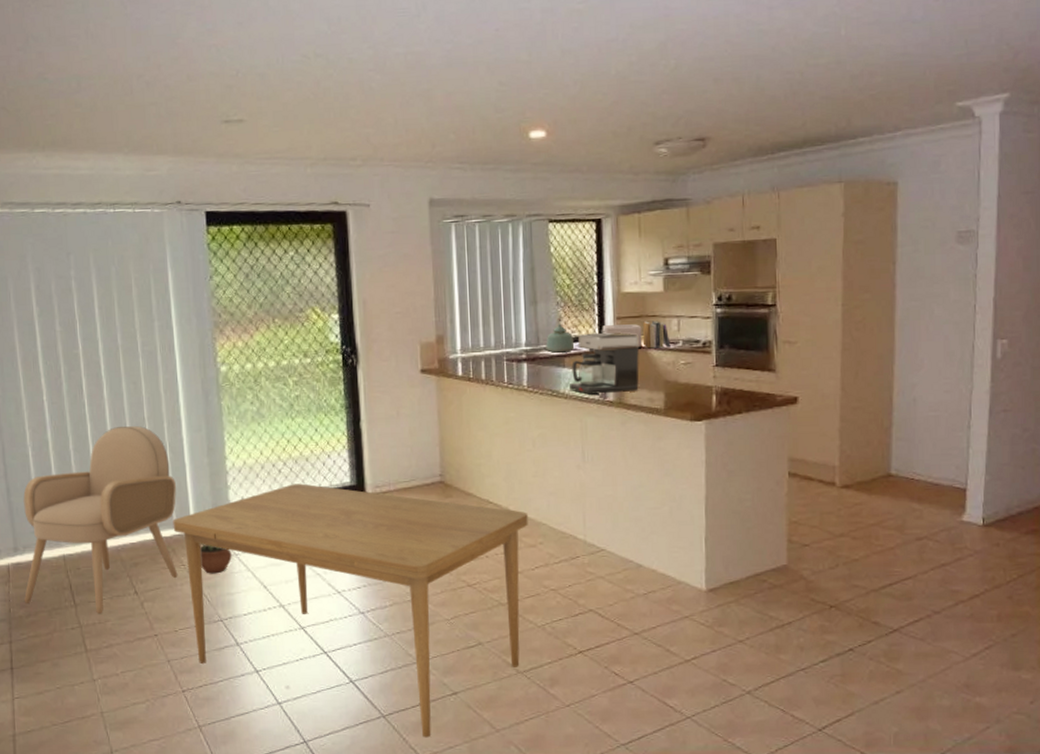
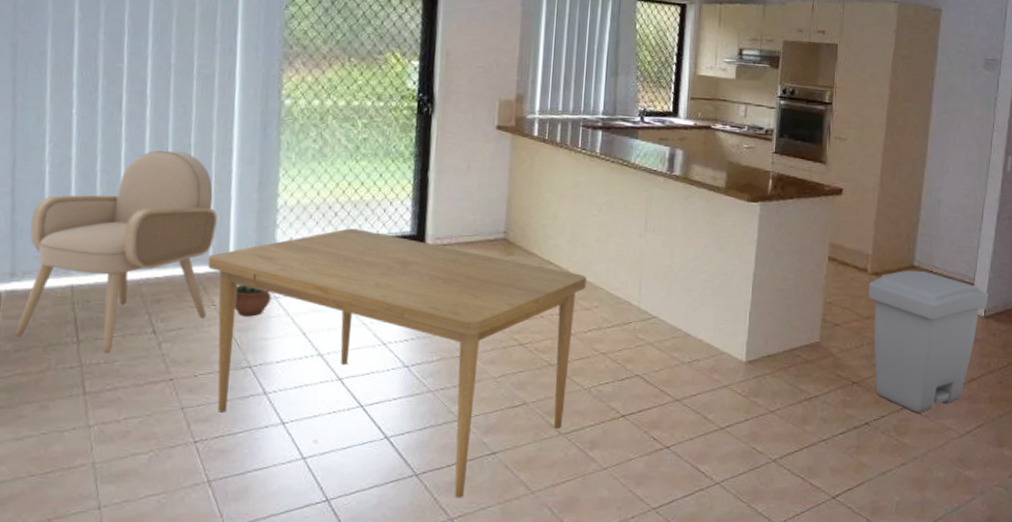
kettle: present [546,317,575,353] -> none [621,91,649,125]
coffee maker: present [570,332,640,395] -> none [640,109,710,169]
toaster: present [601,324,643,349] -> none [675,104,713,130]
books: present [643,320,671,349] -> none [713,104,737,131]
trash can: none [838,479,987,636] -> present [868,270,989,413]

